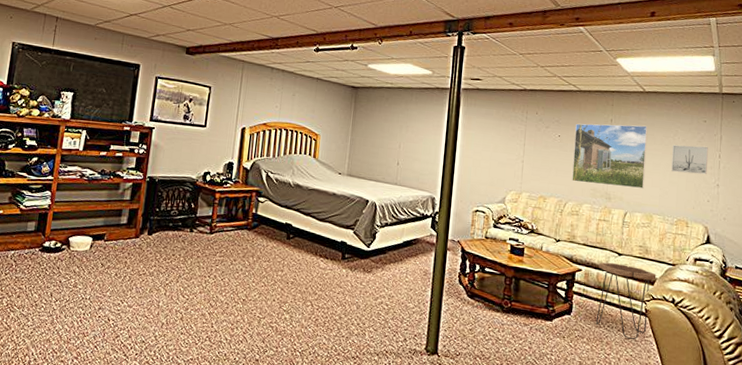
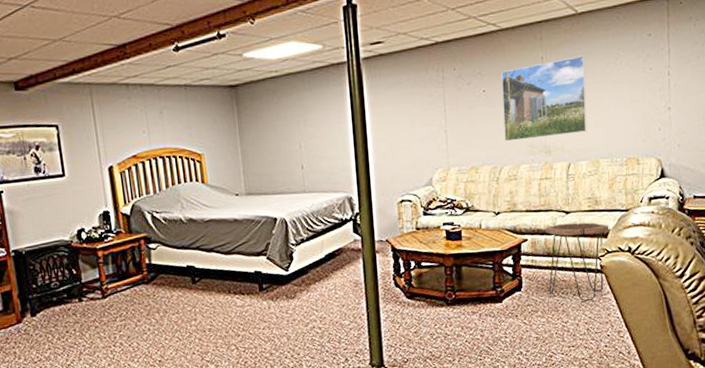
wall art: present [671,145,708,175] -> none [615,64,656,104]

